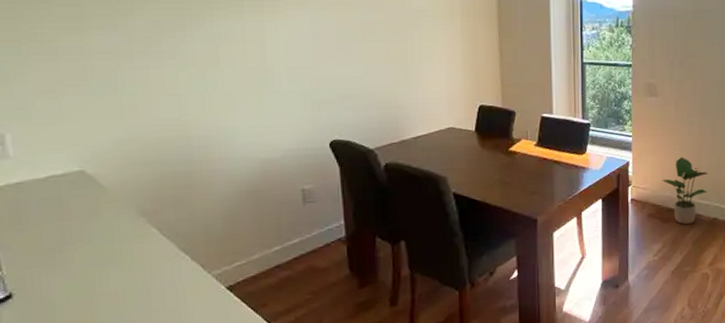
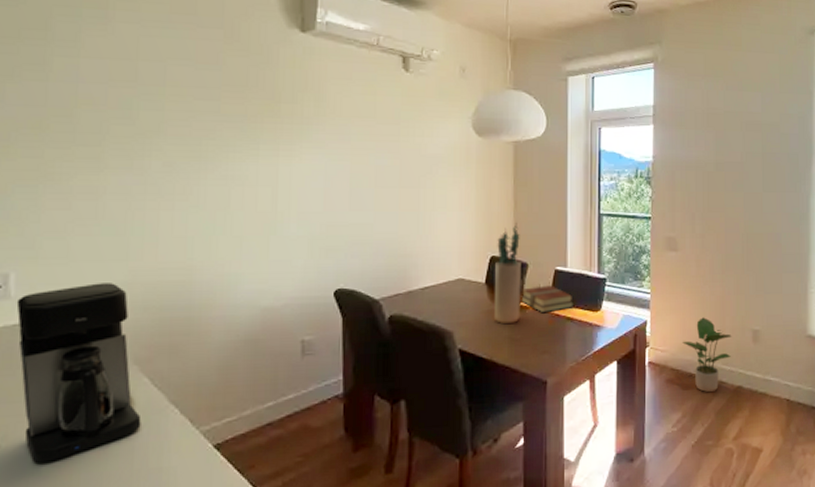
coffee maker: none [16,140,155,309] -> present [16,283,142,463]
vase: none [484,73,511,168] -> present [493,223,522,324]
books: none [510,131,560,158] -> present [521,285,573,313]

